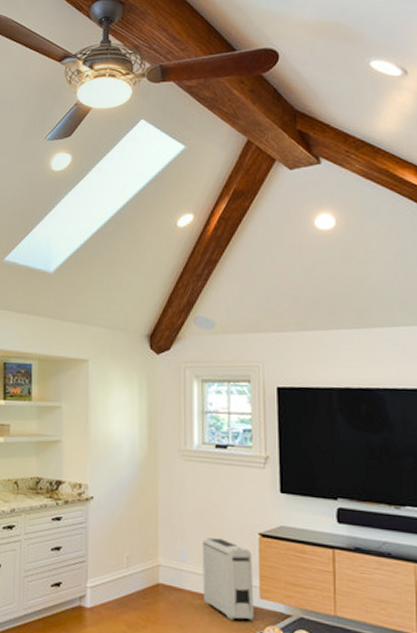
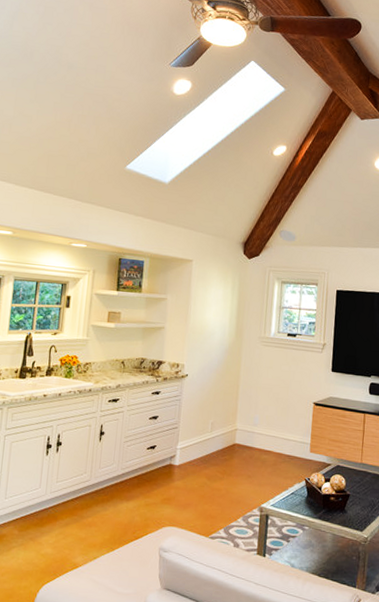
air purifier: present [202,538,254,621] -> none [268,407,308,470]

